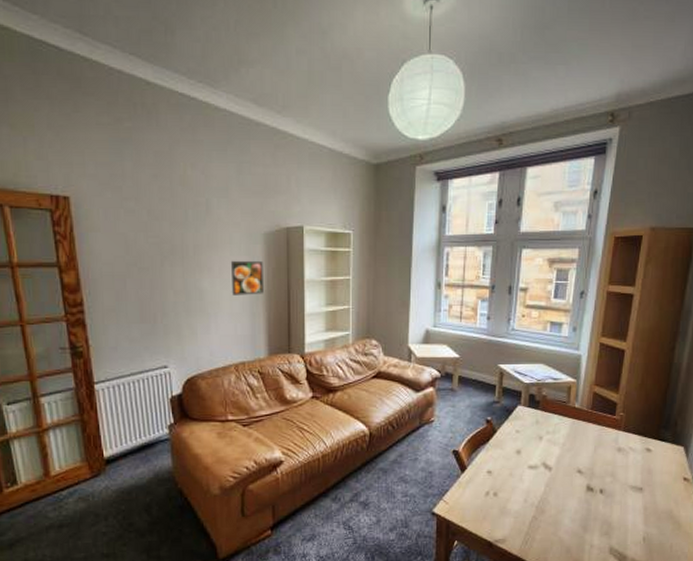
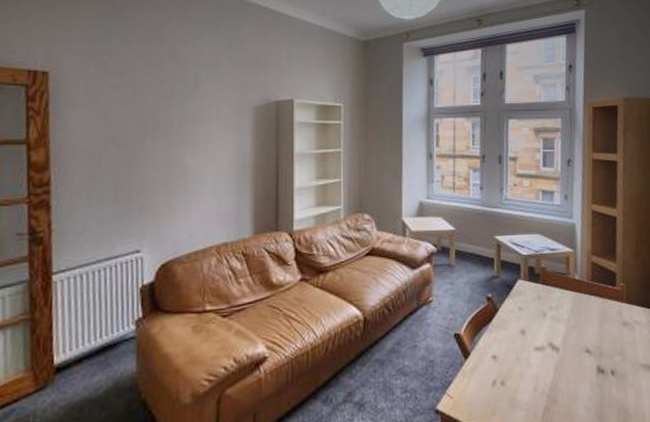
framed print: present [230,260,264,295] -> none [216,134,251,171]

